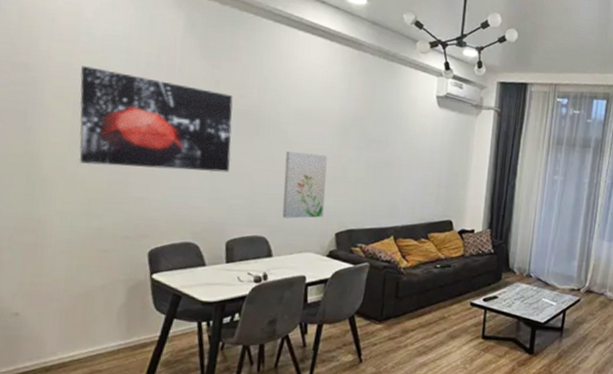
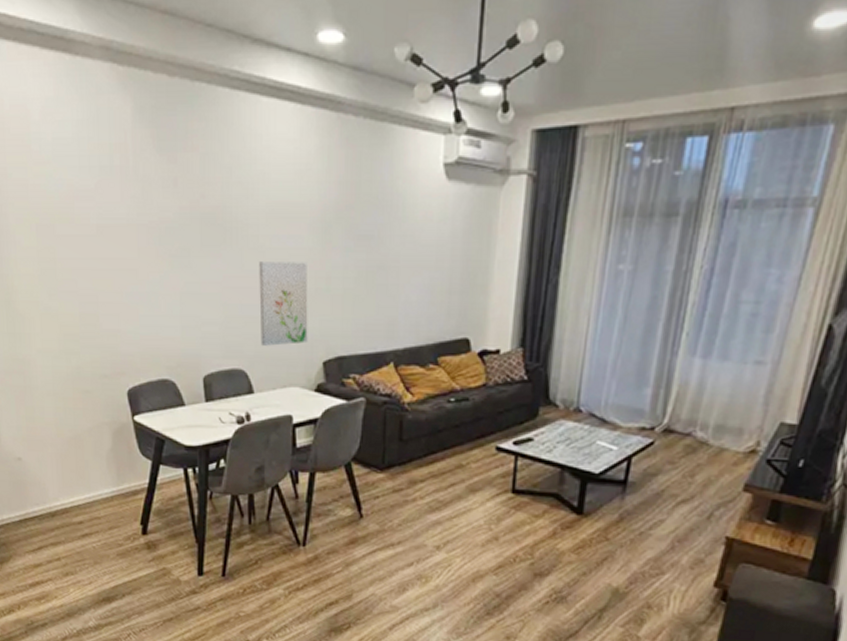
wall art: present [79,66,233,173] -> none [38,180,199,296]

